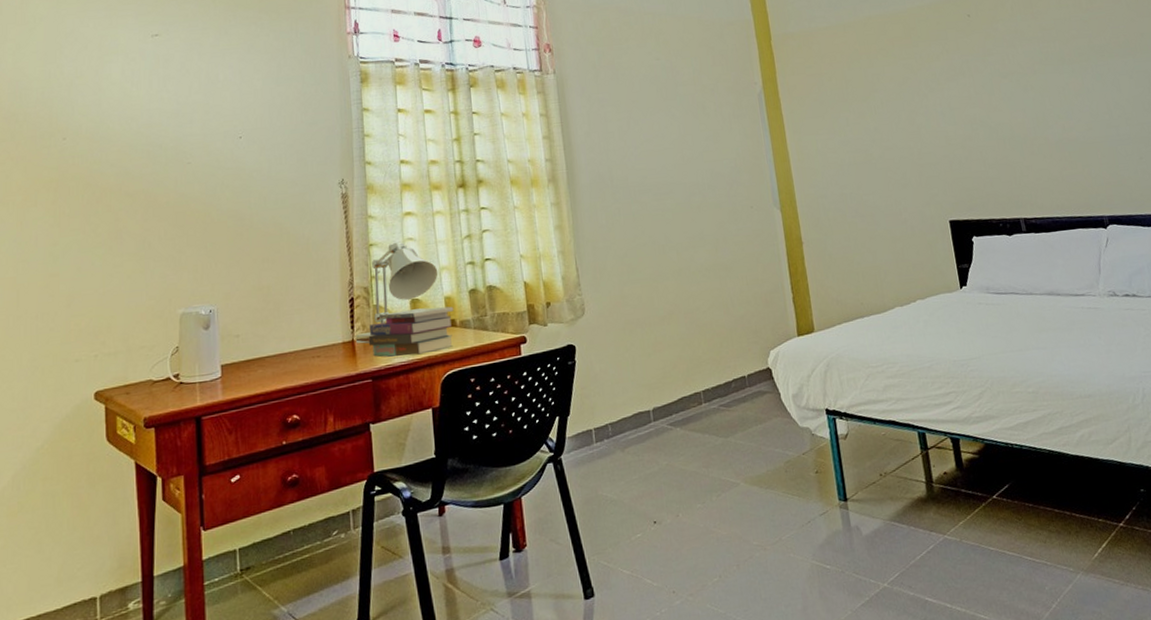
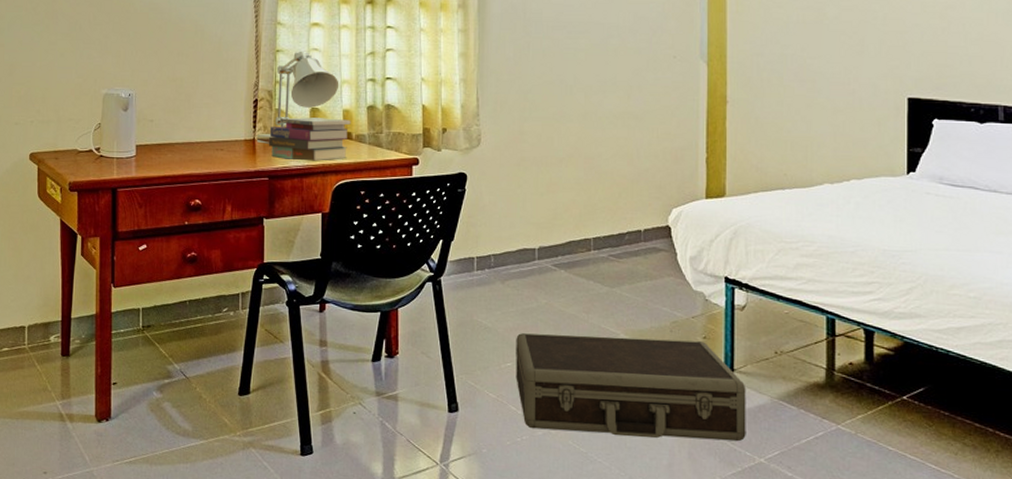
suitcase: none [642,476,868,600] -> present [516,333,746,442]

